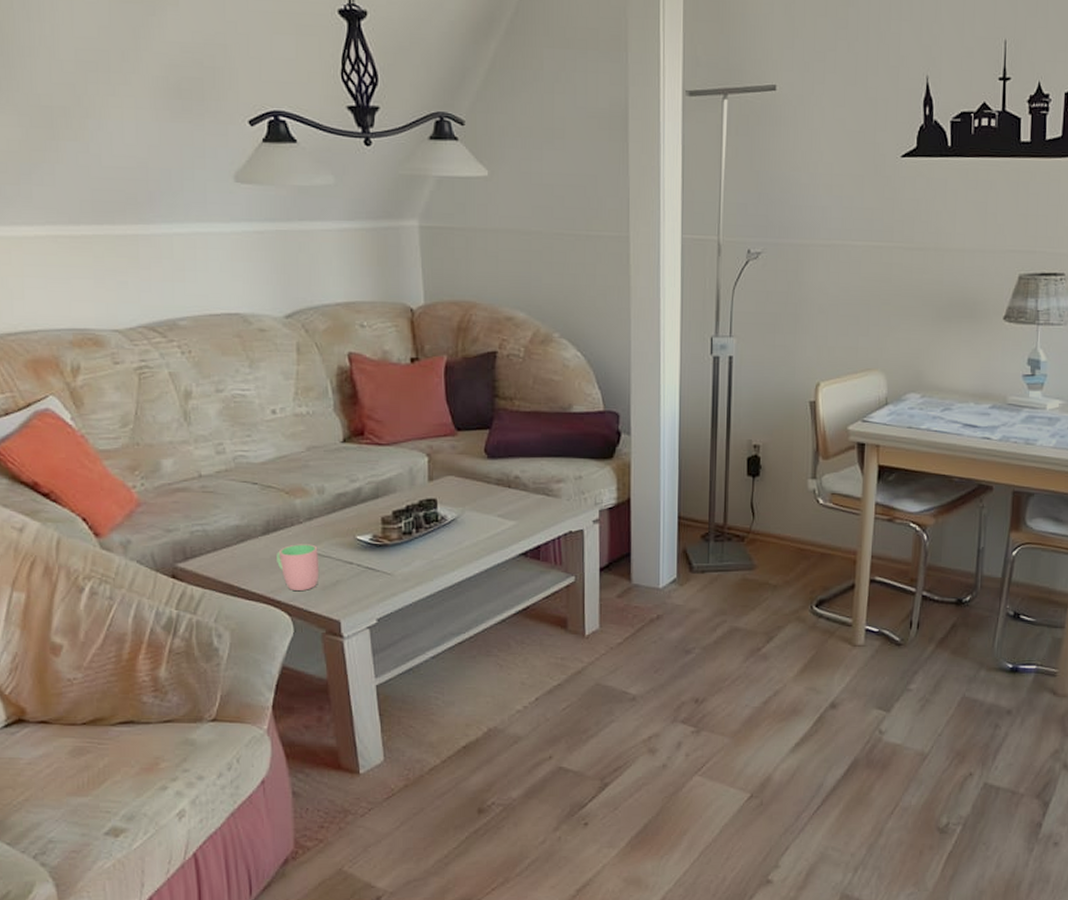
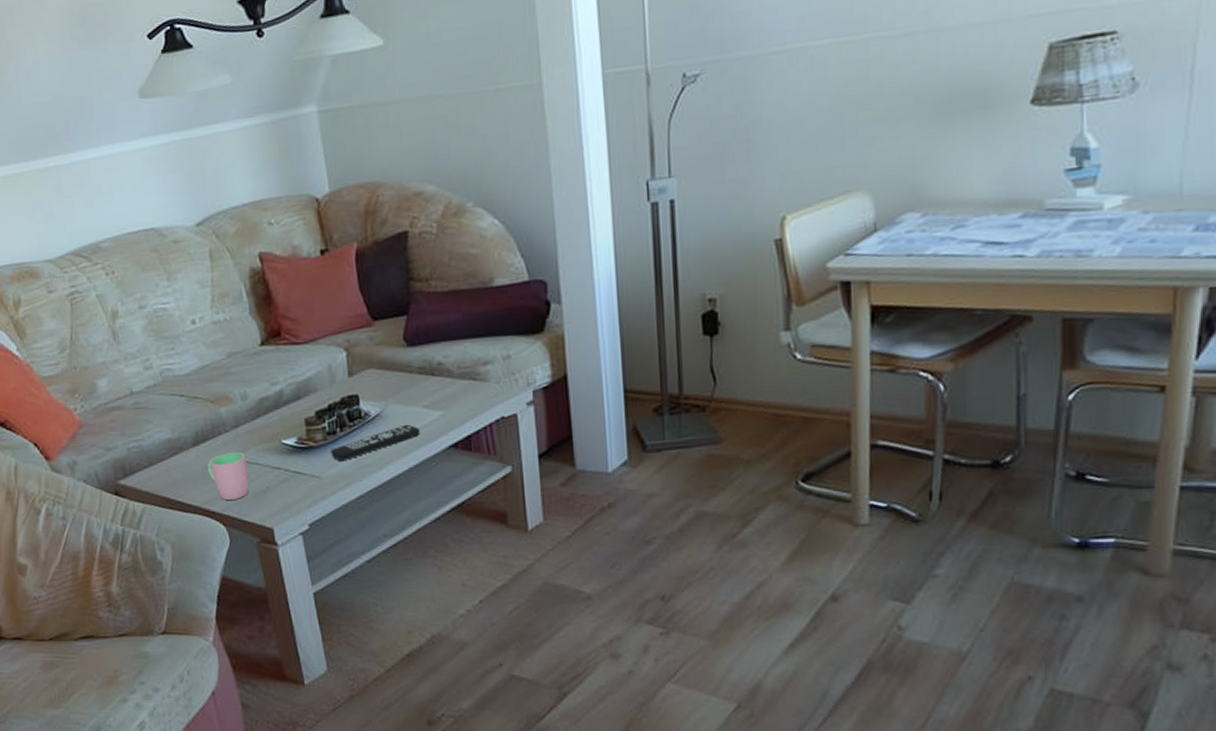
remote control: none [405,531,494,560] -> present [331,424,421,461]

